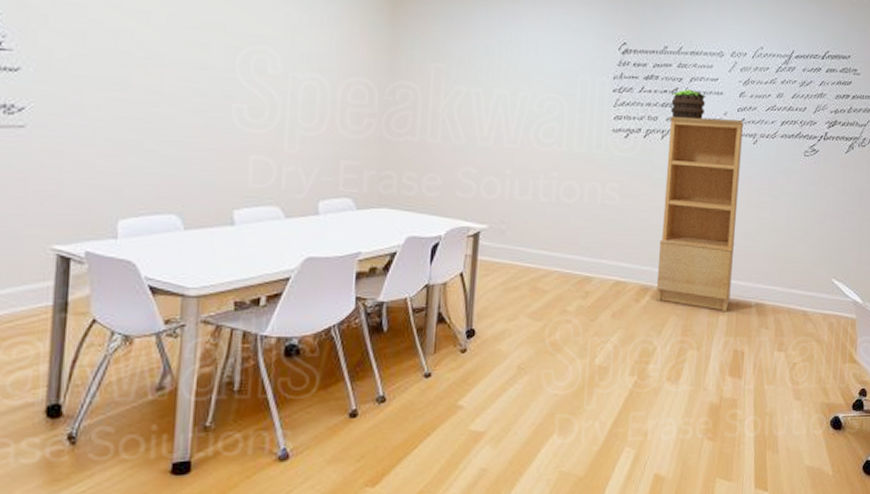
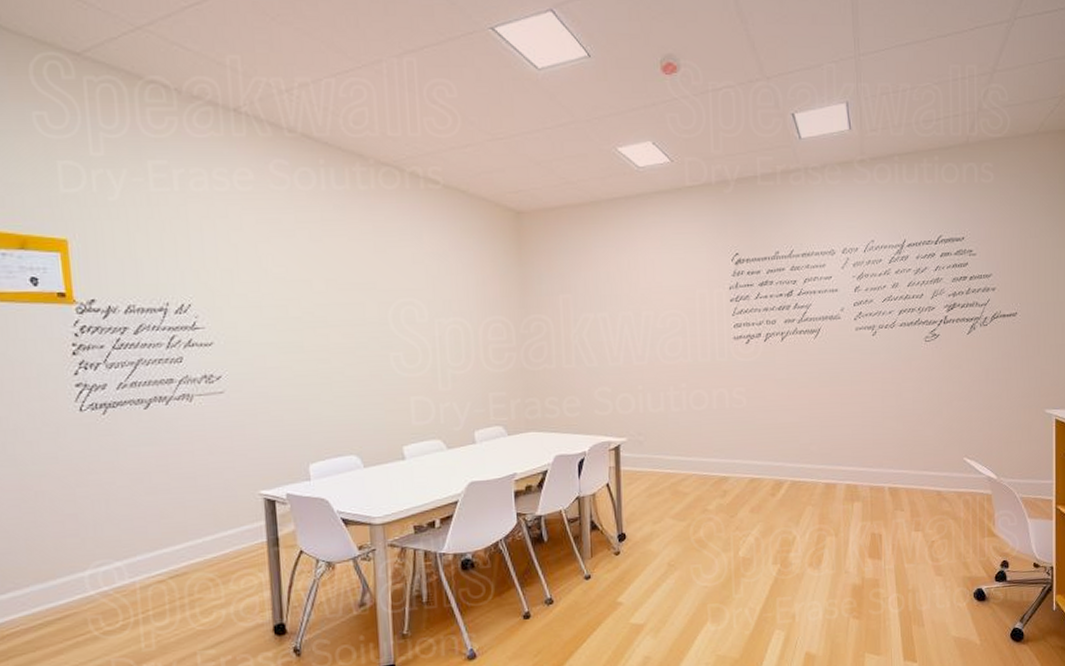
bookcase: present [656,116,744,311] -> none [788,314,863,498]
potted plant: present [670,89,707,120] -> none [787,290,822,320]

